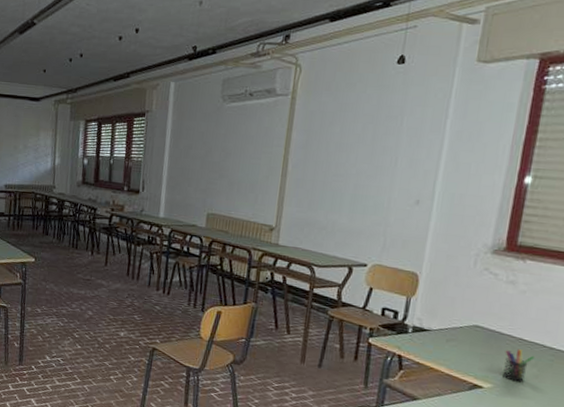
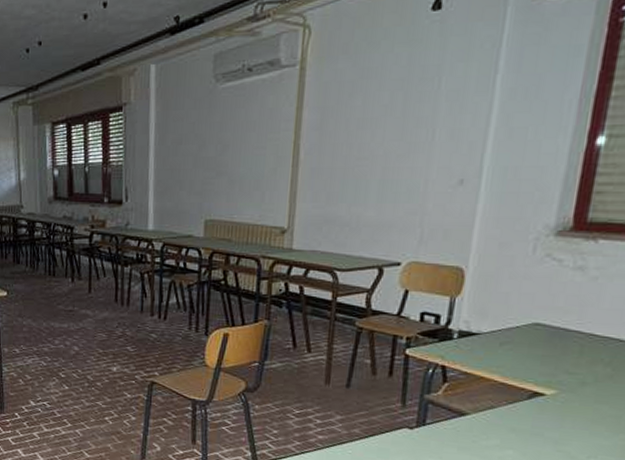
pen holder: present [503,349,535,383] -> none [569,347,610,385]

